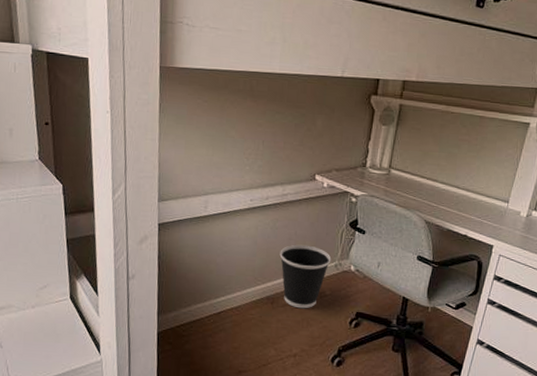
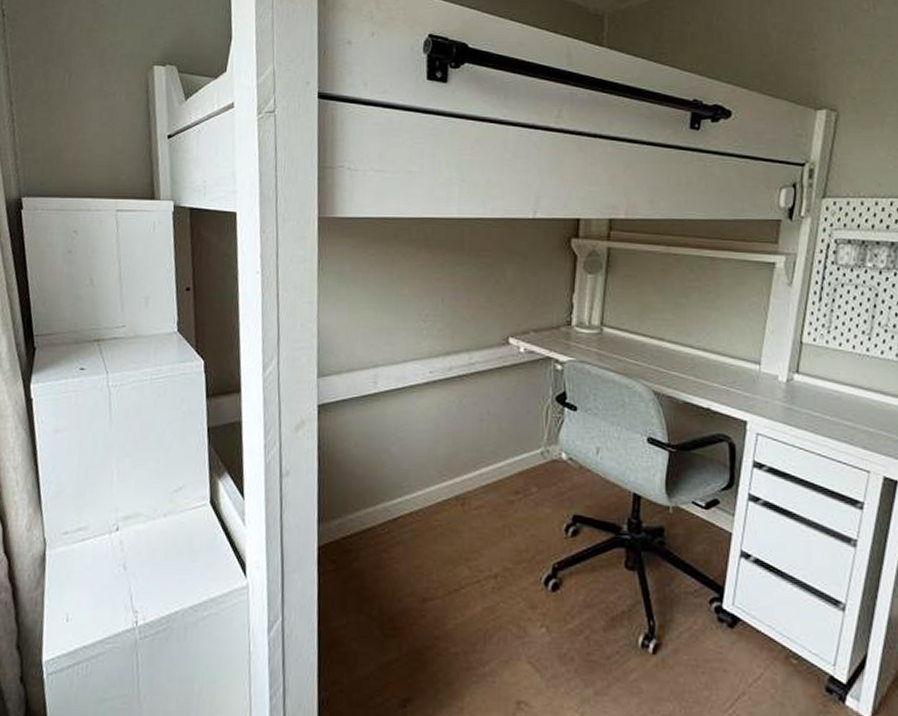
wastebasket: present [279,244,332,309] -> none [469,426,536,512]

